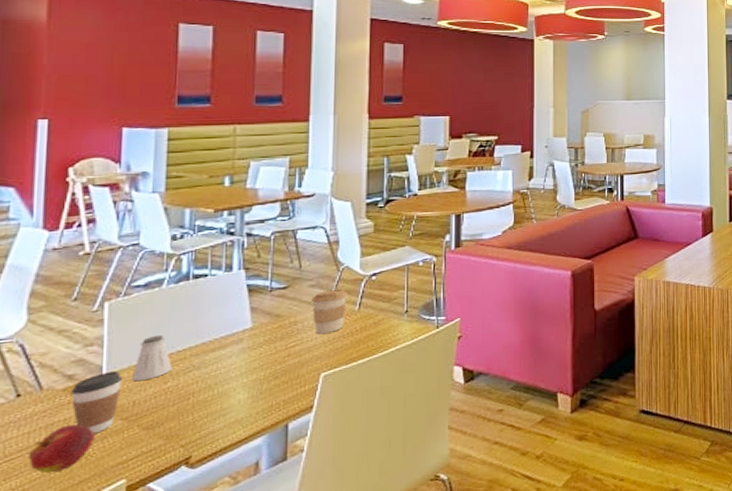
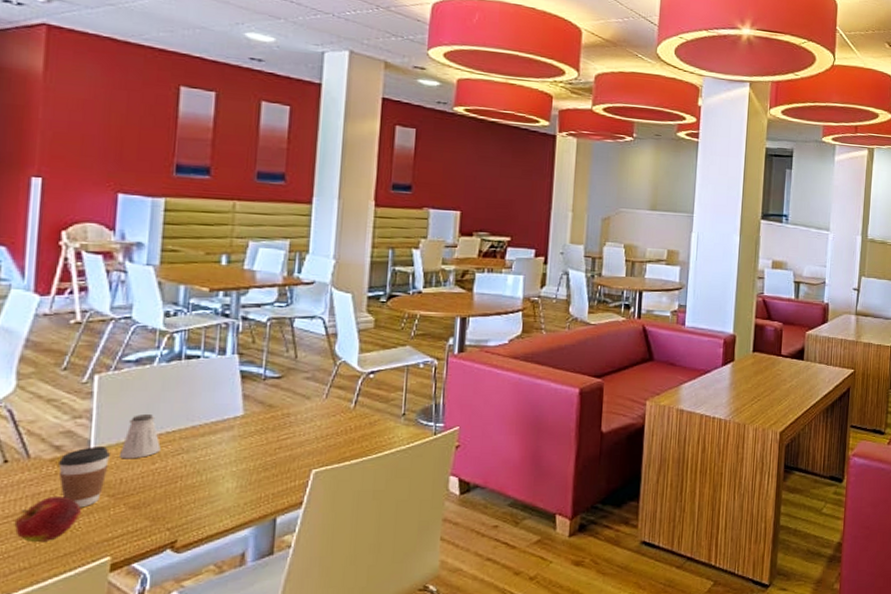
coffee cup: present [311,288,347,334] -> none [305,384,343,428]

